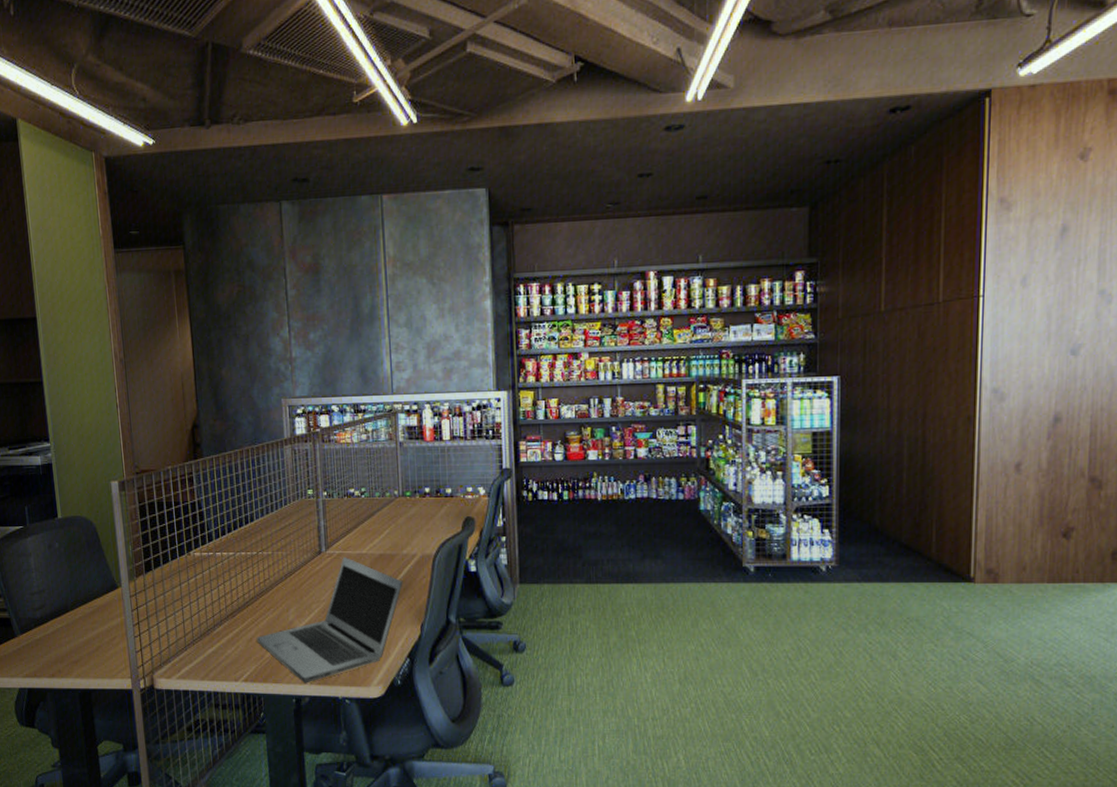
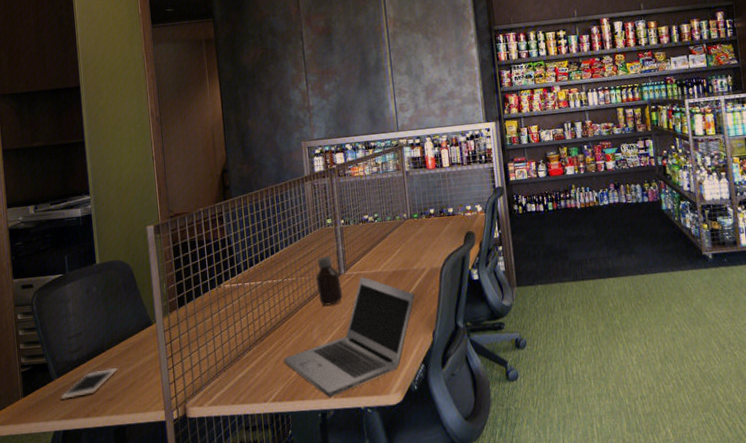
cell phone: none [24,629,82,658] -> present [60,368,118,400]
bottle: none [293,530,323,585] -> present [315,255,343,306]

